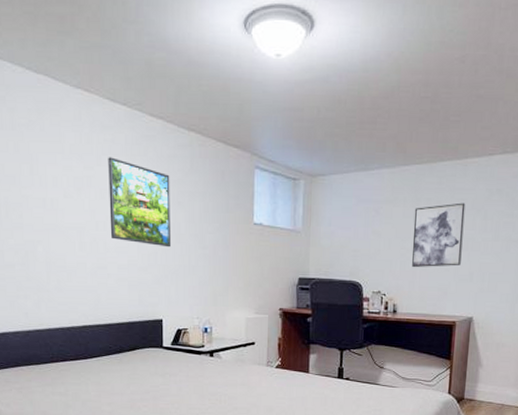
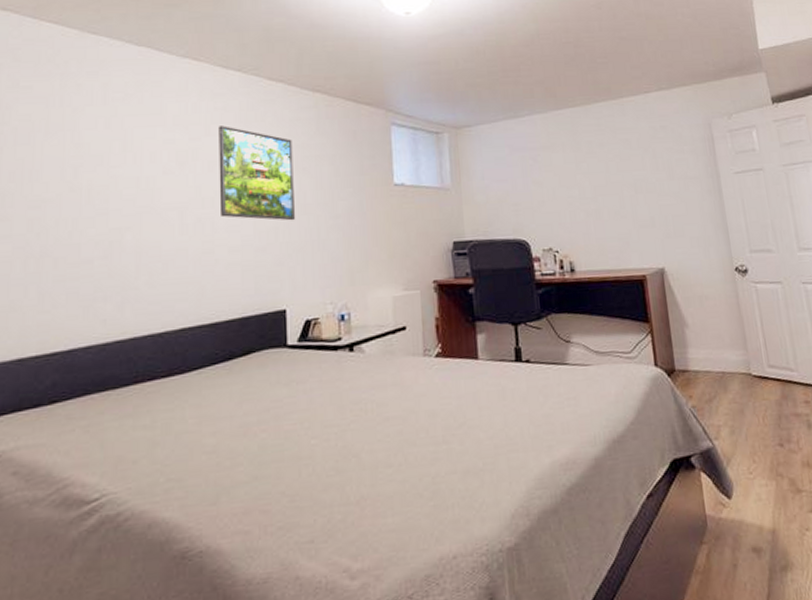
wall art: present [412,202,466,268] -> none [576,142,638,218]

